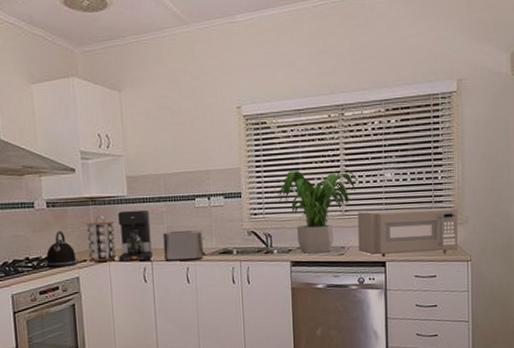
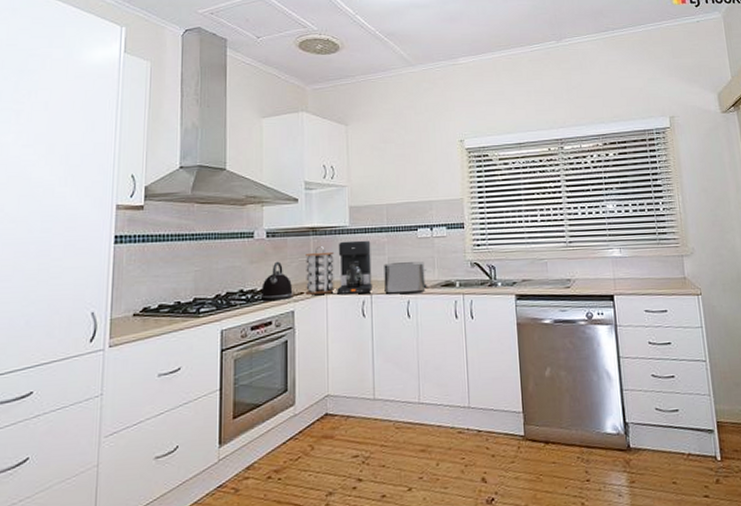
potted plant: present [274,168,359,254] -> none [496,200,582,287]
microwave: present [357,207,459,258] -> none [581,239,687,291]

